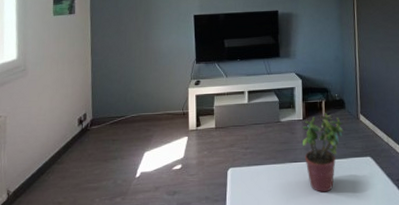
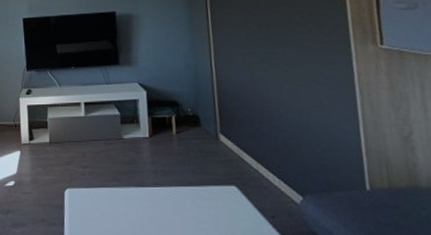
potted plant: present [302,113,344,193] -> none [149,130,200,225]

